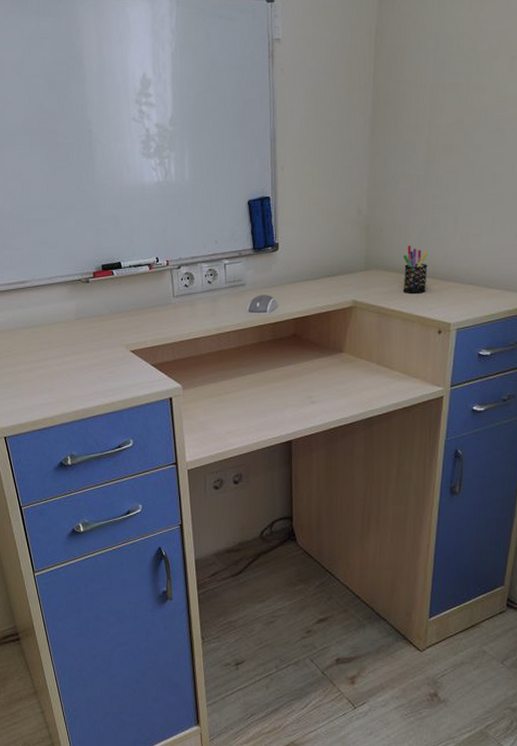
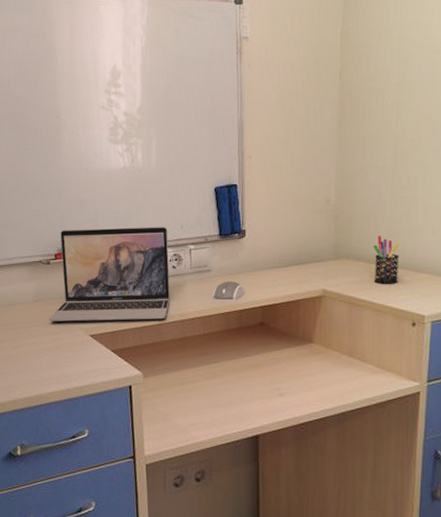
laptop: none [91,242,206,338] -> present [49,227,170,322]

